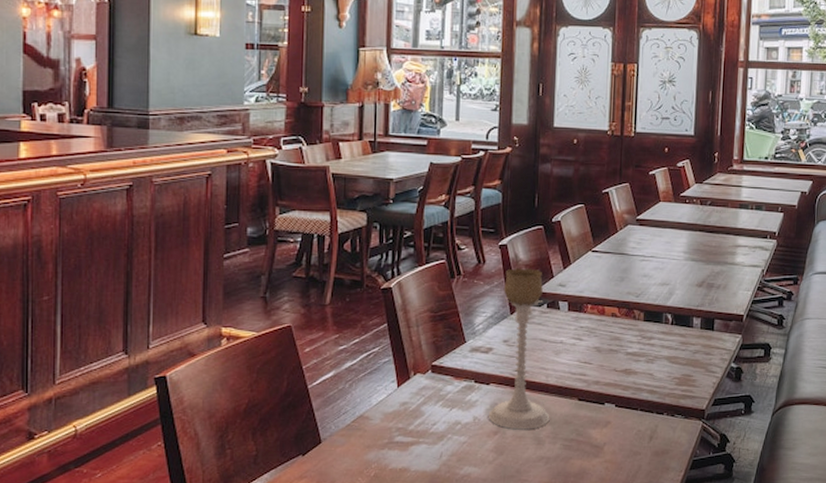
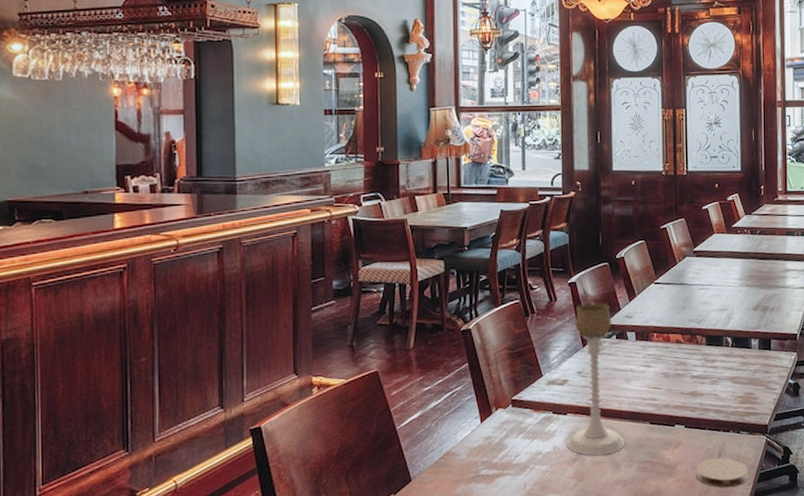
coaster: none [624,441,681,473] -> present [696,458,748,488]

